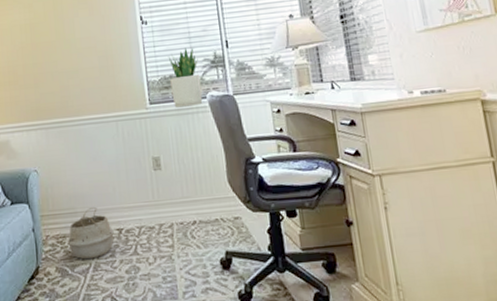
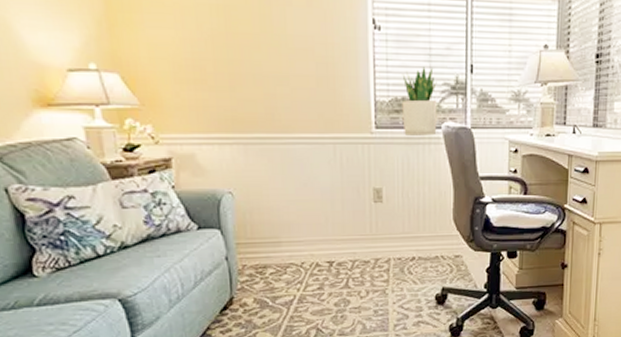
woven basket: present [67,207,114,260] -> none [268,238,324,291]

